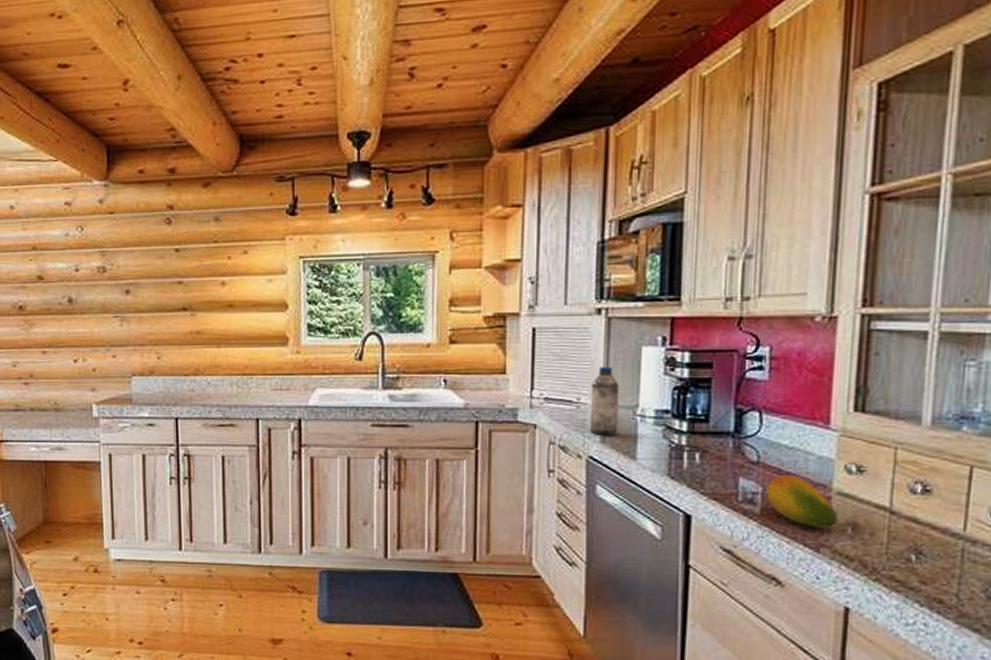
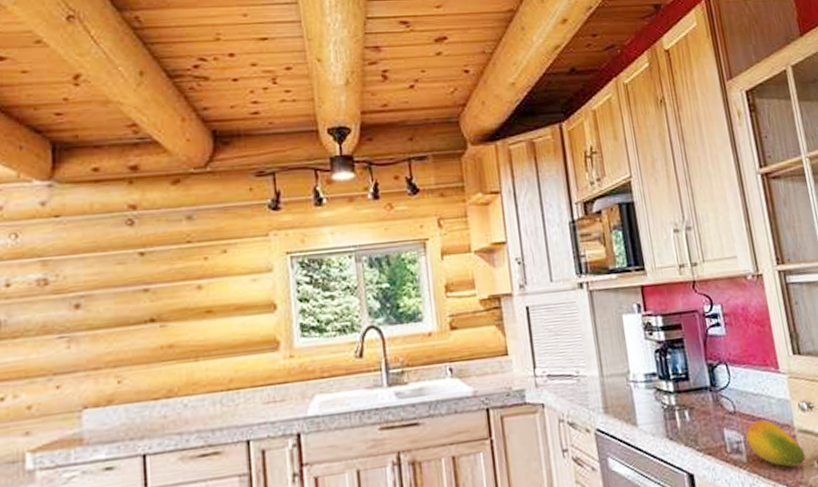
water bottle: present [589,367,620,435] -> none [586,337,617,407]

